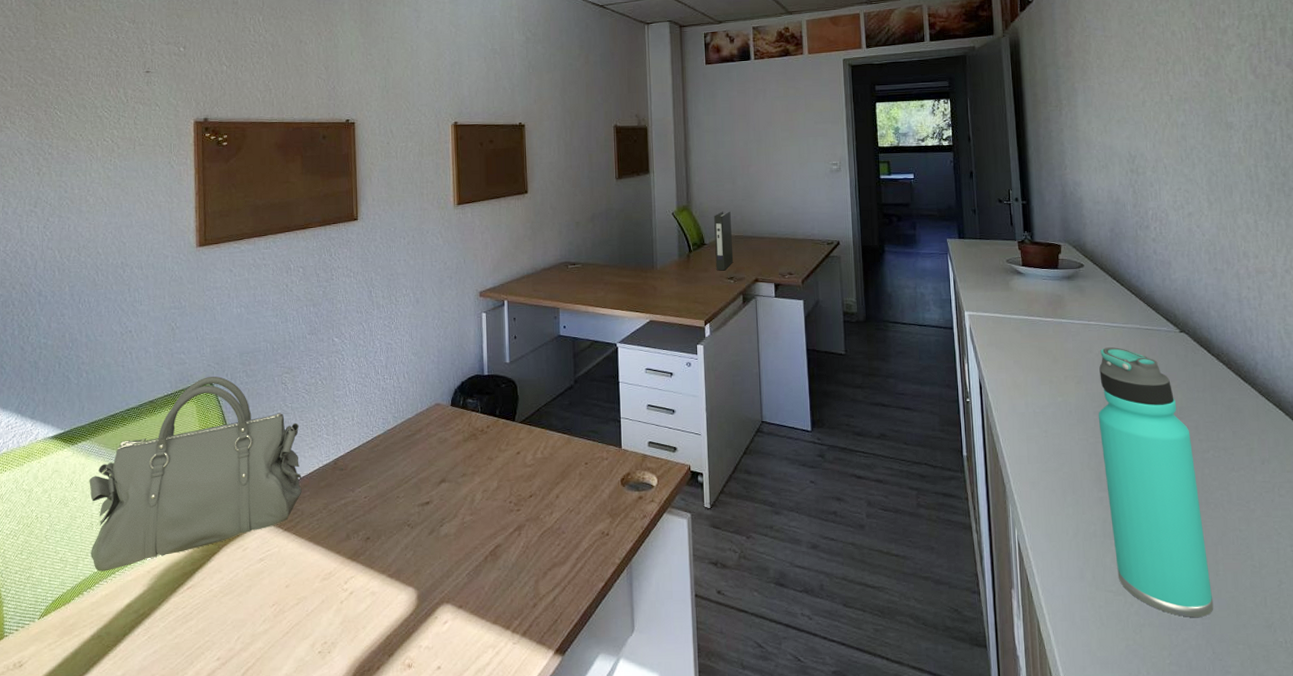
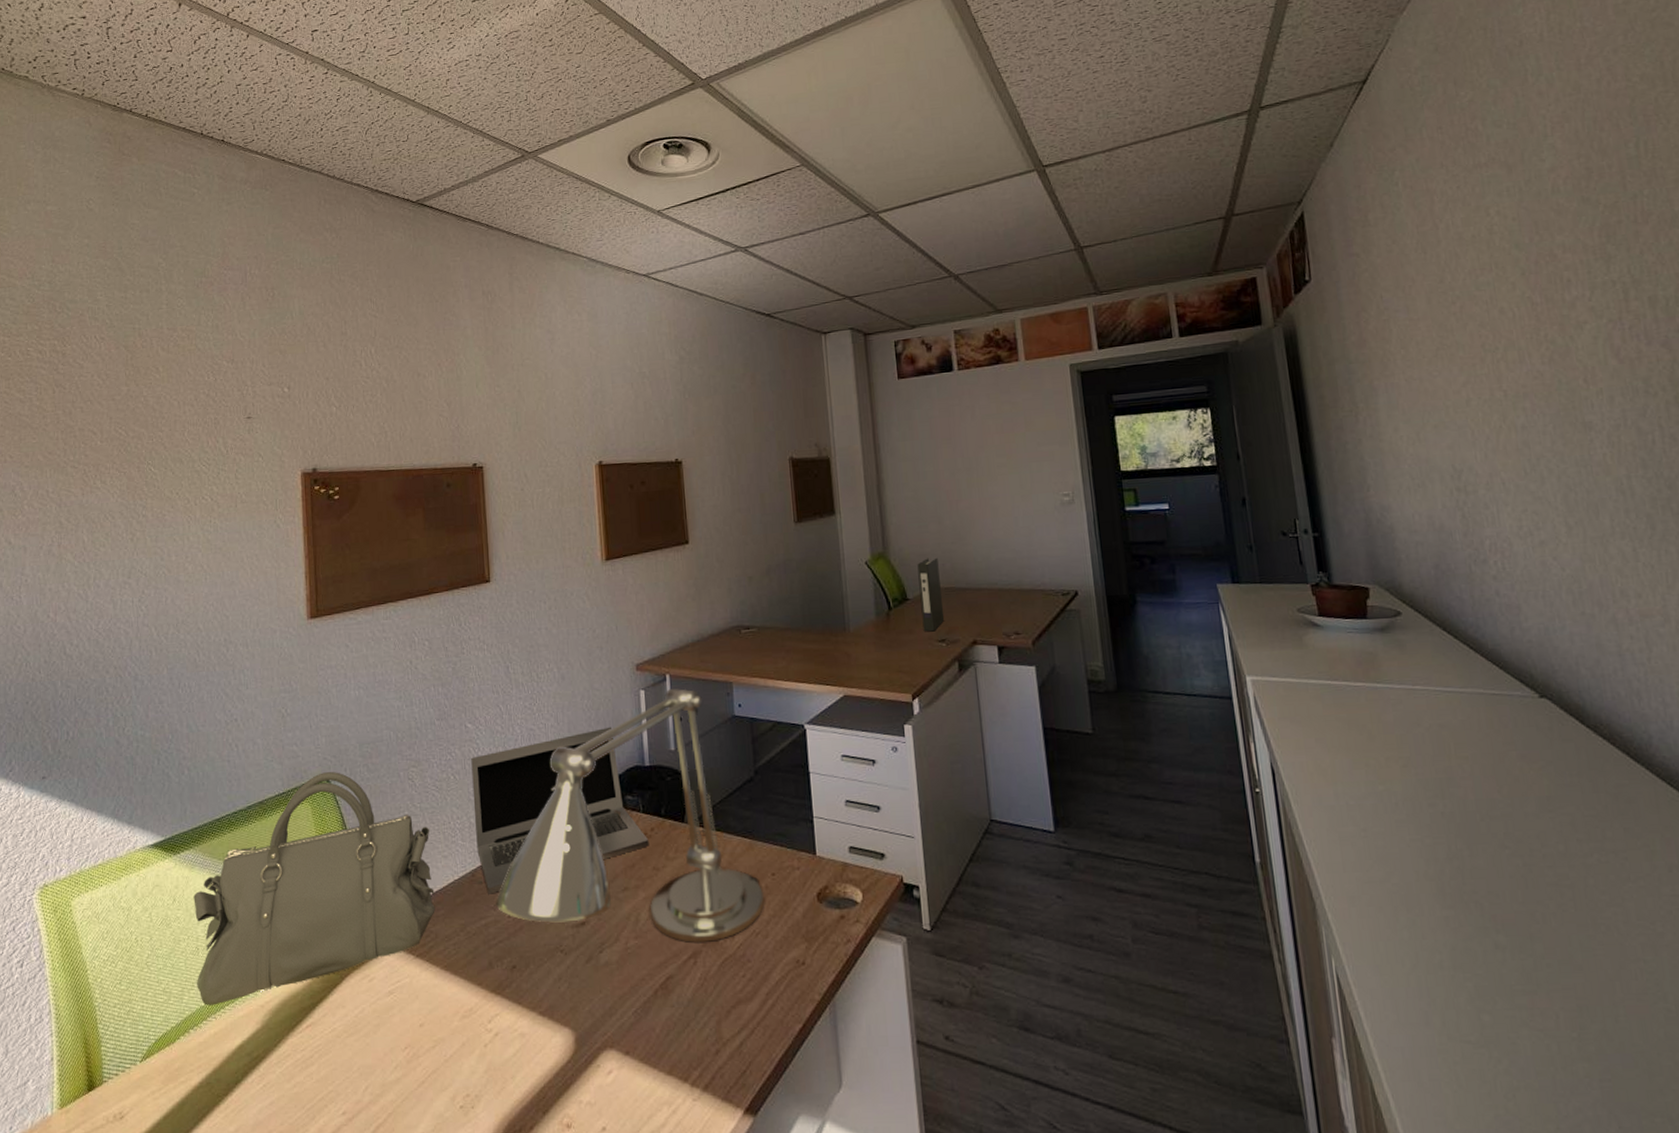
laptop: none [337,342,485,479] -> present [471,726,649,894]
desk lamp: none [354,312,578,519] -> present [496,688,764,944]
thermos bottle: present [1098,347,1214,617] -> none [1432,718,1616,1079]

